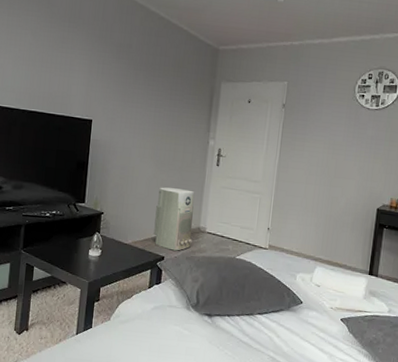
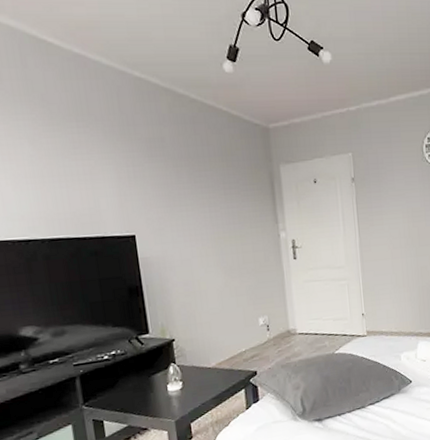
air purifier: present [153,187,195,251] -> none [234,292,284,363]

